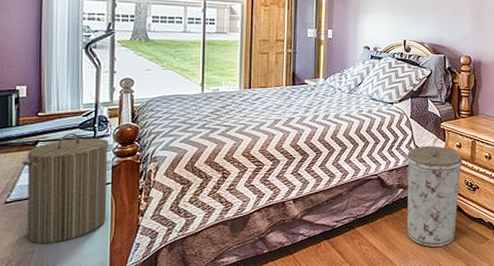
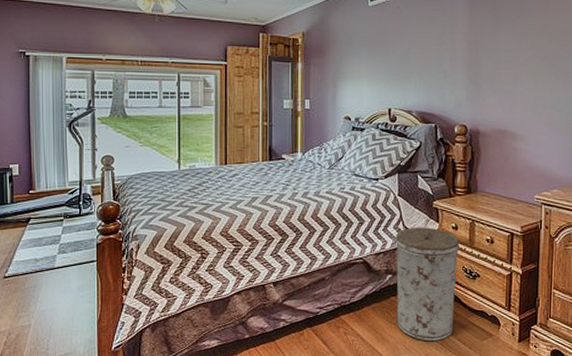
laundry hamper: present [22,132,109,244] -> none [17,210,93,319]

